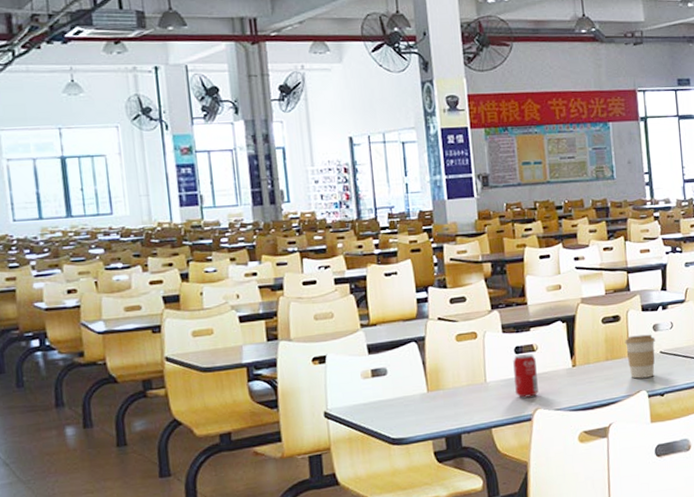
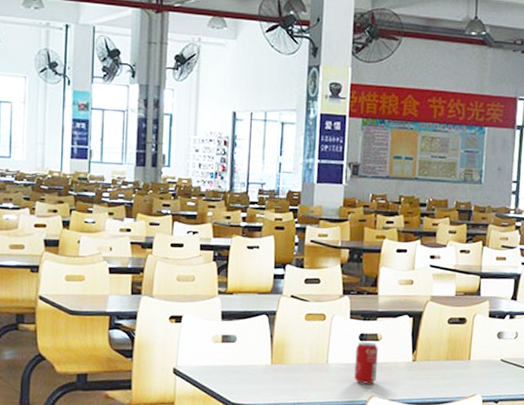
coffee cup: present [624,334,655,379] -> none [467,339,498,383]

